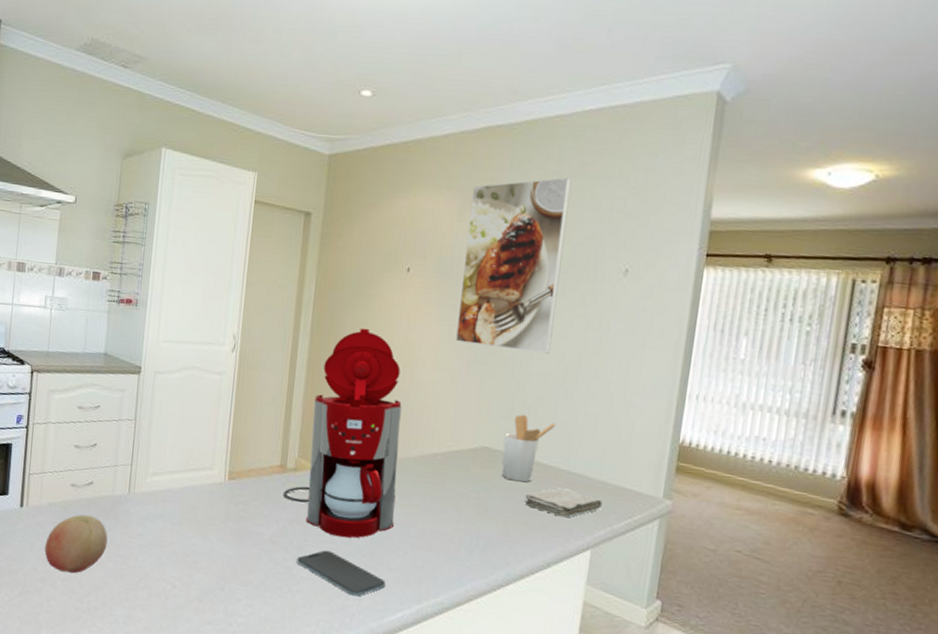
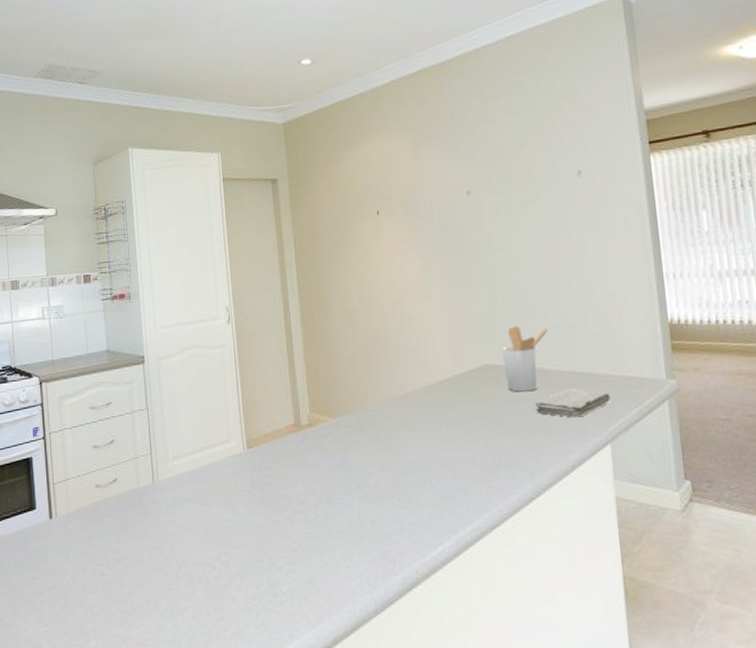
fruit: present [44,514,108,574] -> none [80,513,141,576]
coffee maker: present [283,327,402,538] -> none [302,275,417,483]
smartphone: present [297,550,386,597] -> none [329,499,420,540]
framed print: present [456,177,572,354] -> none [421,99,527,270]

